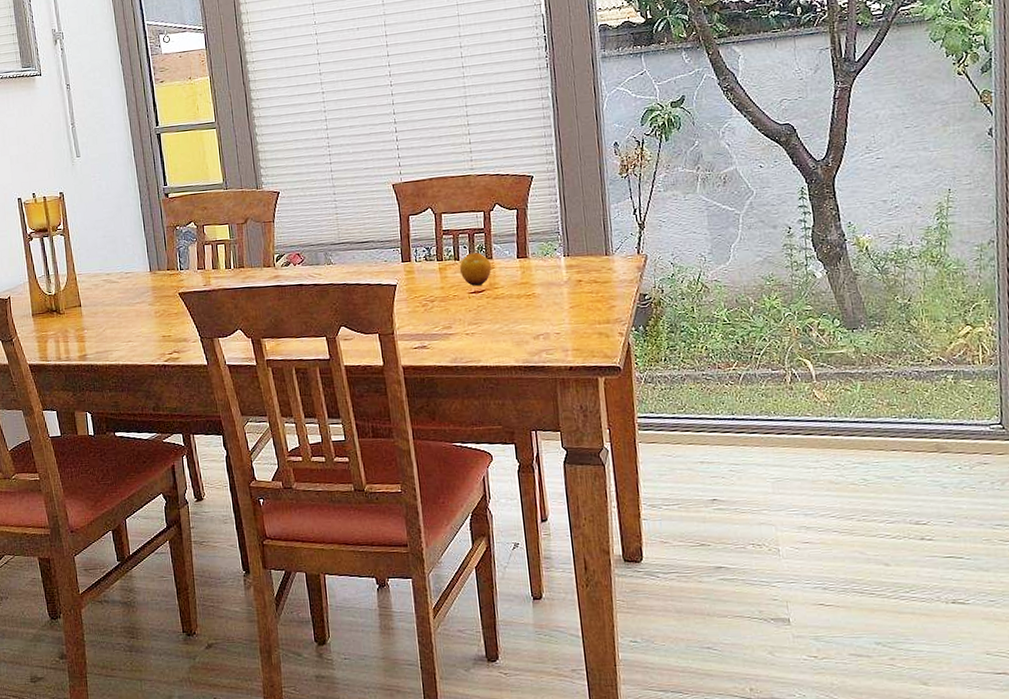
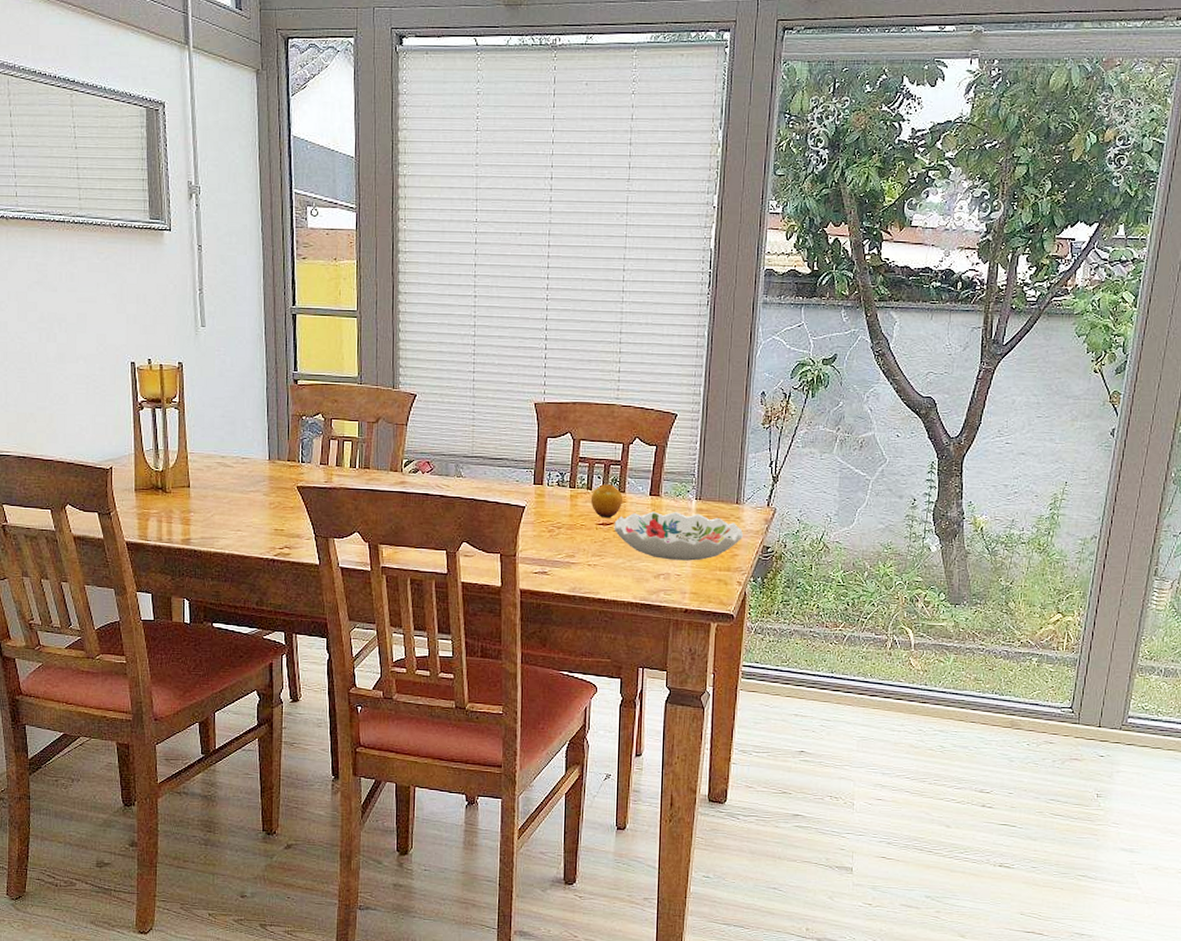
decorative bowl: none [486,270,619,320] -> present [614,511,744,561]

